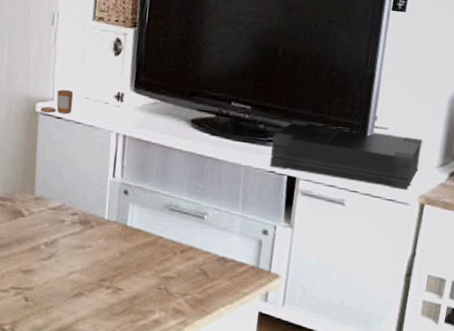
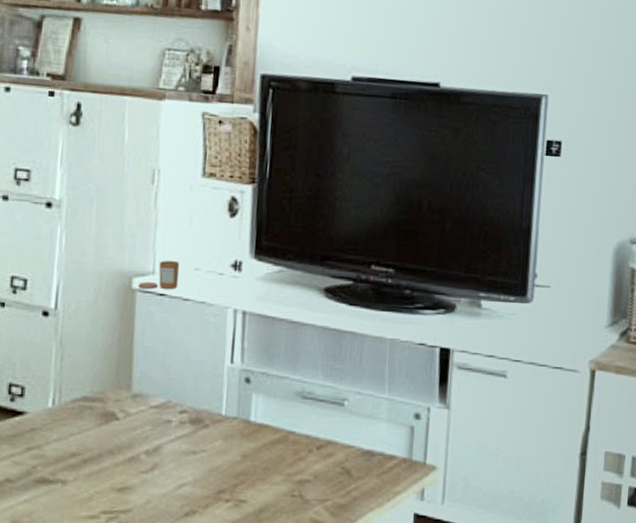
game console: present [270,119,423,191] -> none [419,282,588,356]

